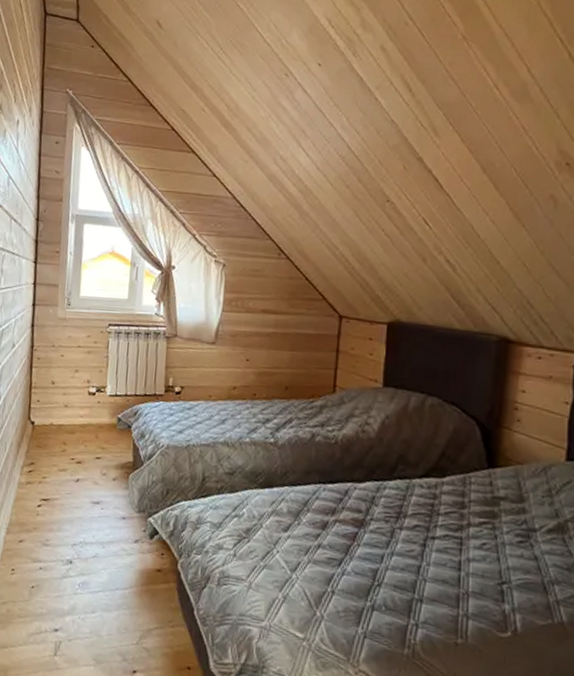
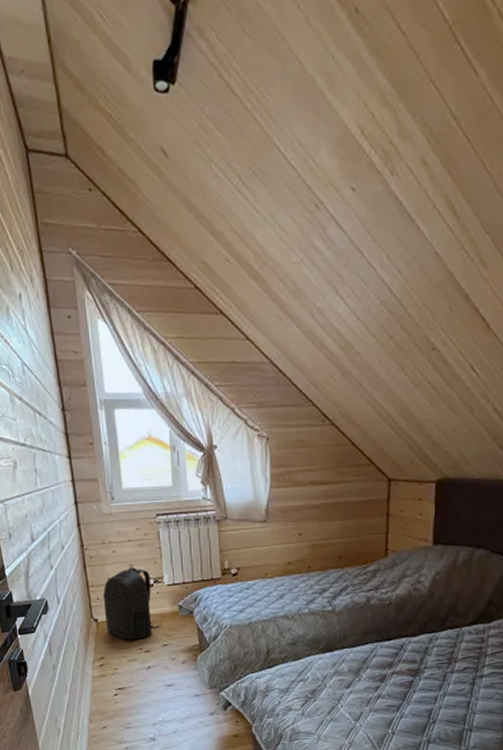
backpack: none [41,372,96,449] -> present [102,566,160,641]

